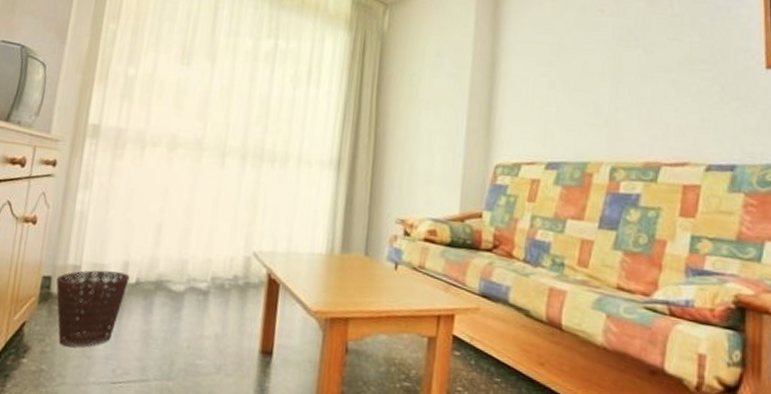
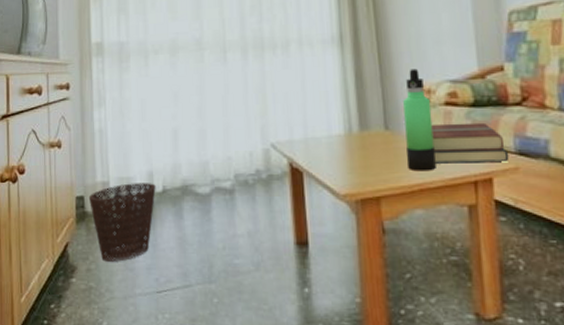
thermos bottle: none [380,202,412,300] -> present [403,68,436,172]
books: none [405,256,473,302] -> present [431,122,510,164]

